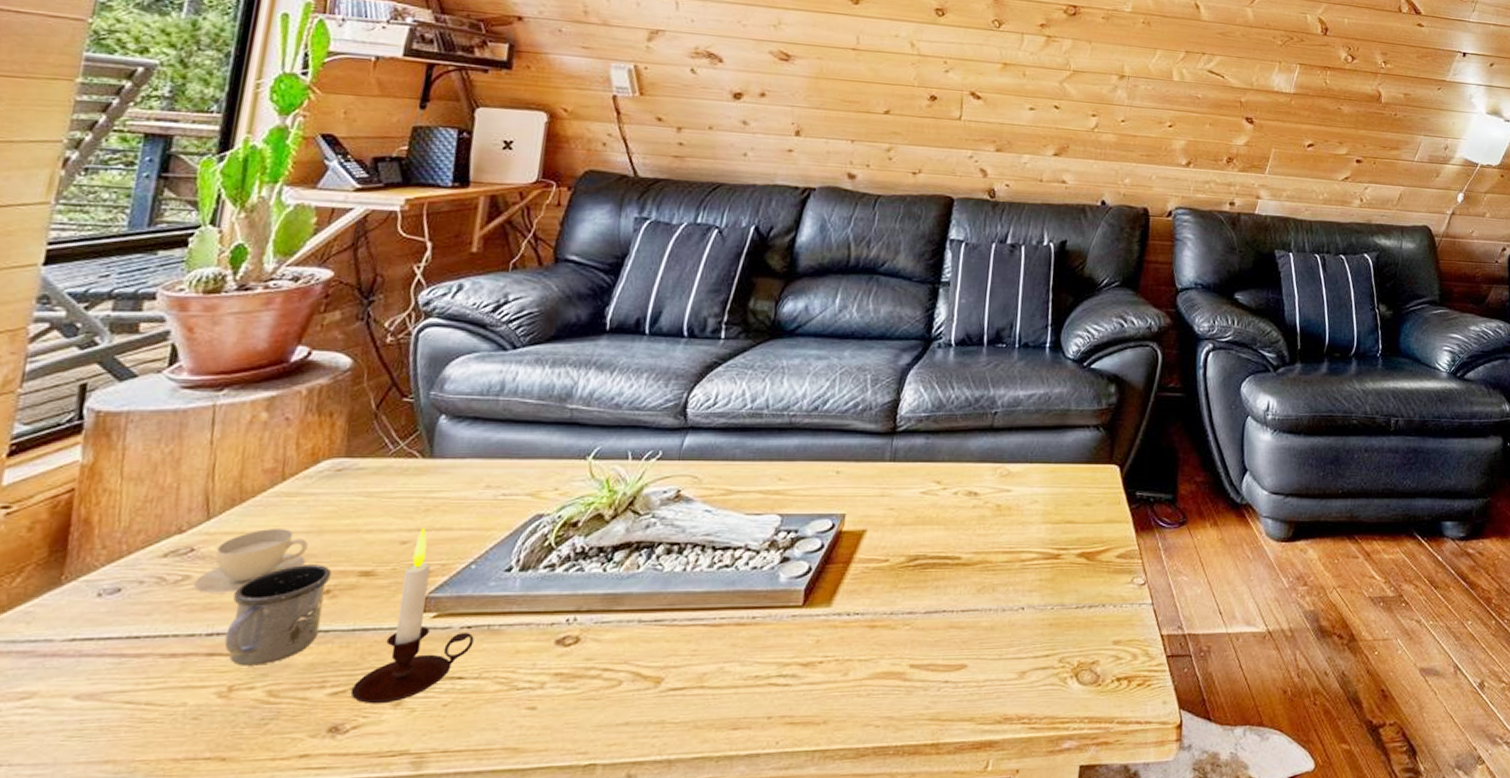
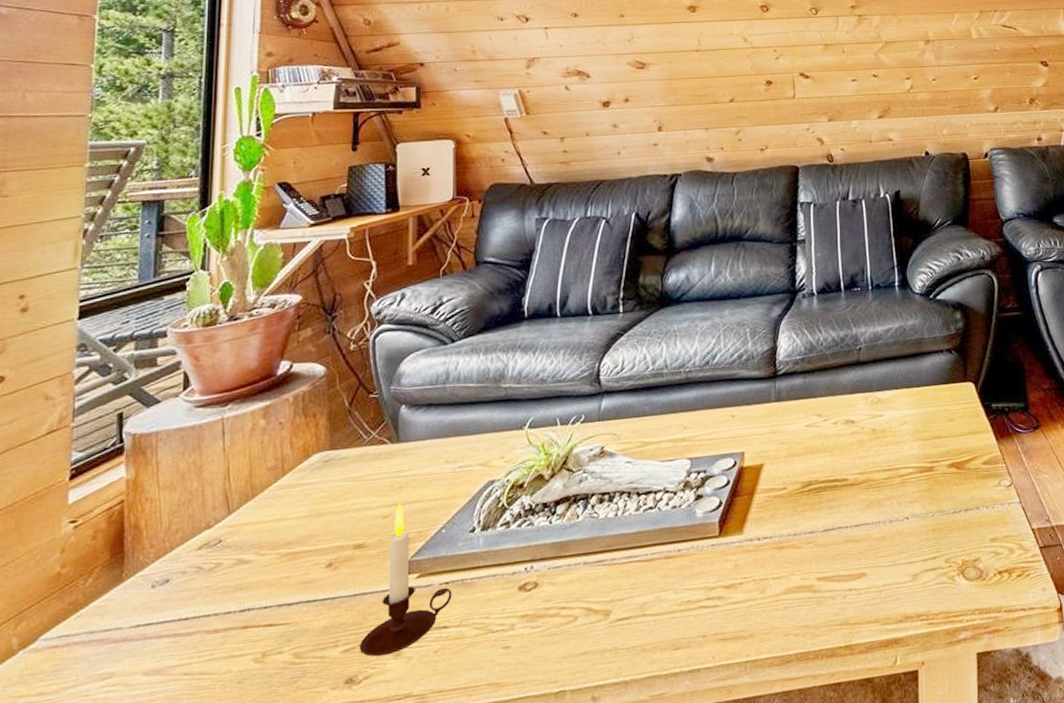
teacup: present [193,529,308,593] -> none [224,515,310,577]
mug: present [224,565,332,666] -> none [255,542,332,635]

